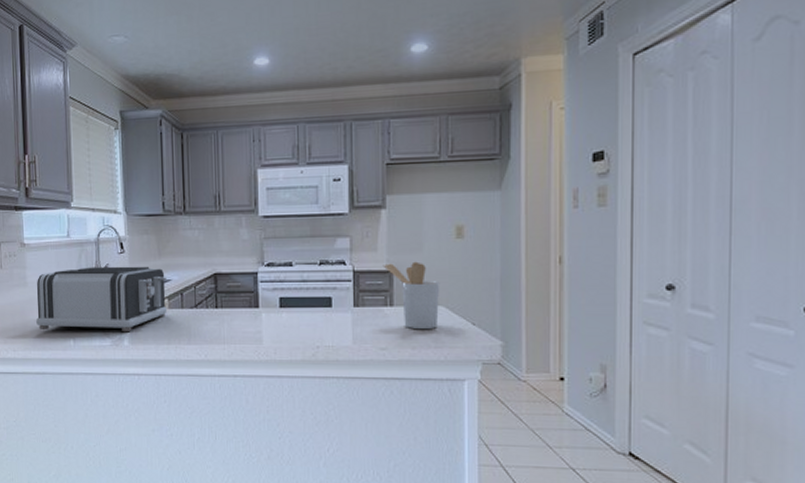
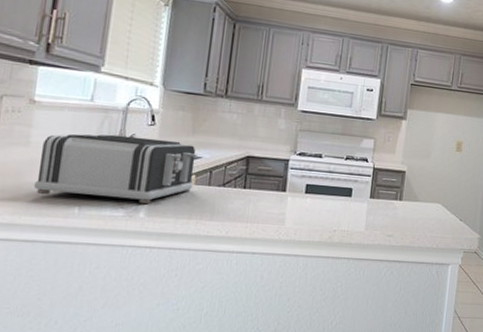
utensil holder: present [383,261,440,330] -> none [398,165,440,222]

